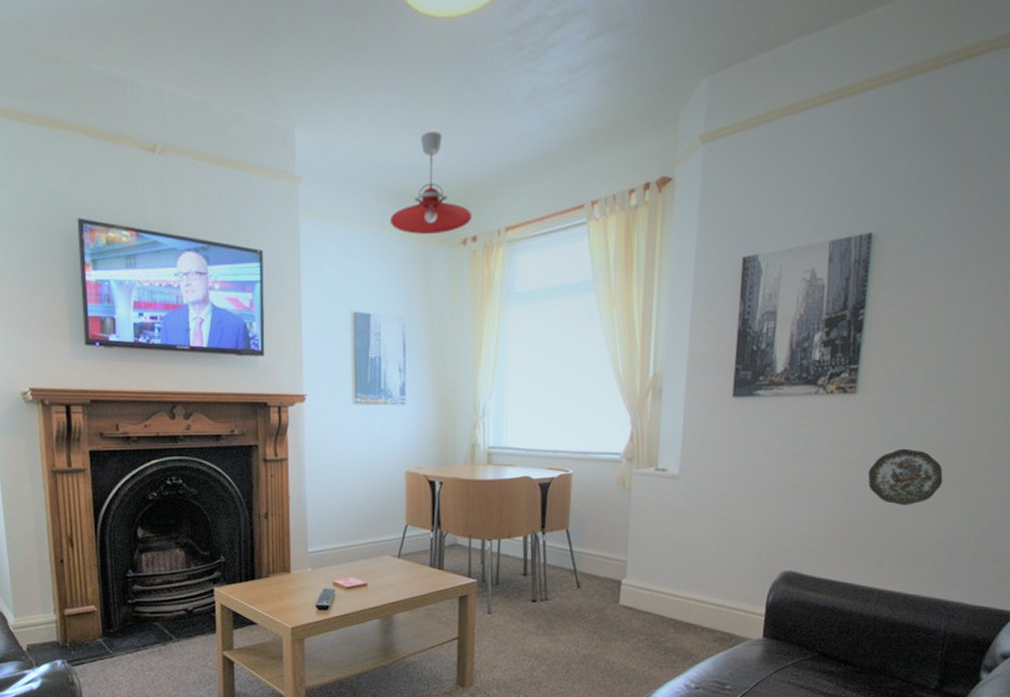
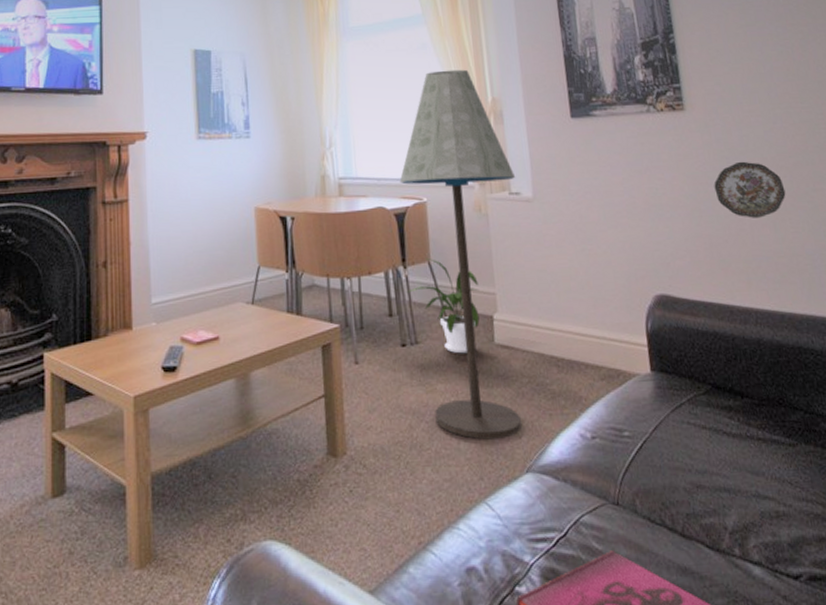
house plant: none [542,525,612,611] -> present [406,257,480,354]
floor lamp: none [548,341,665,683] -> present [399,69,522,440]

